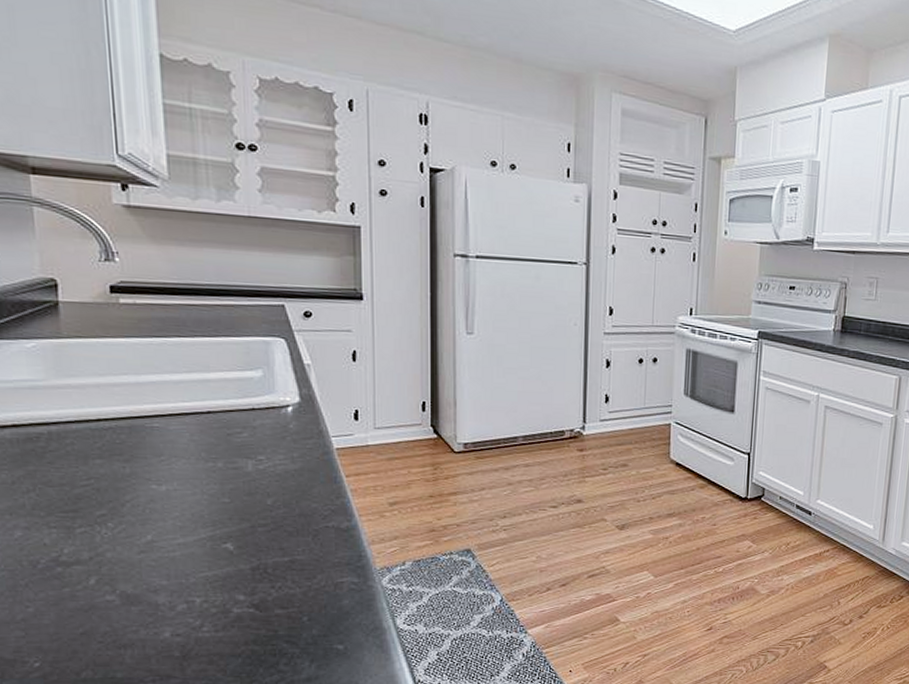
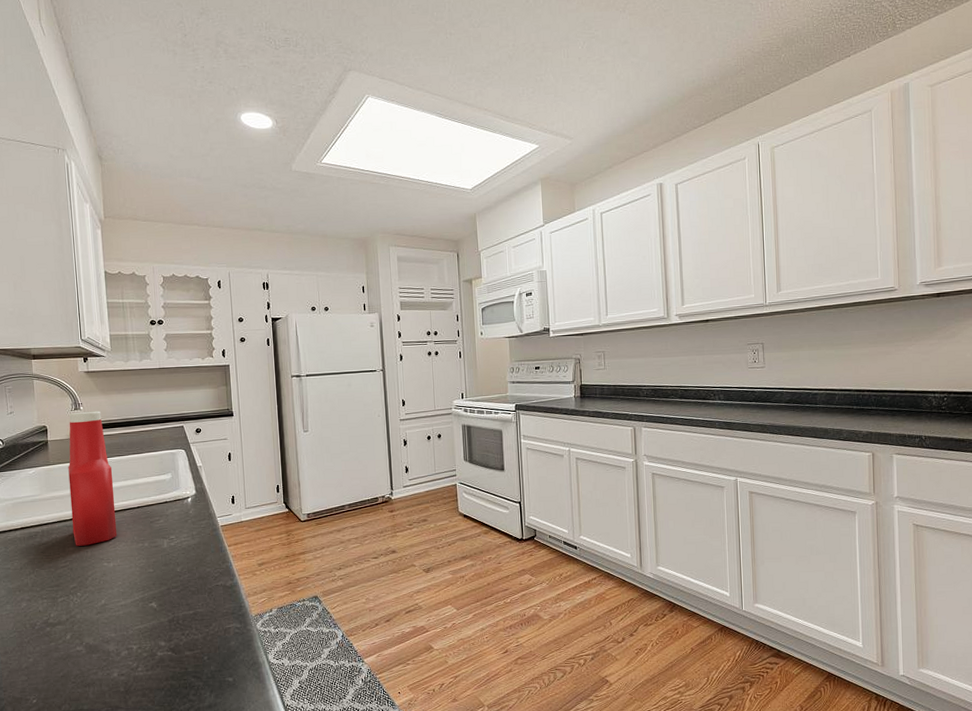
ketchup bottle: none [93,265,174,459] -> present [68,411,117,546]

